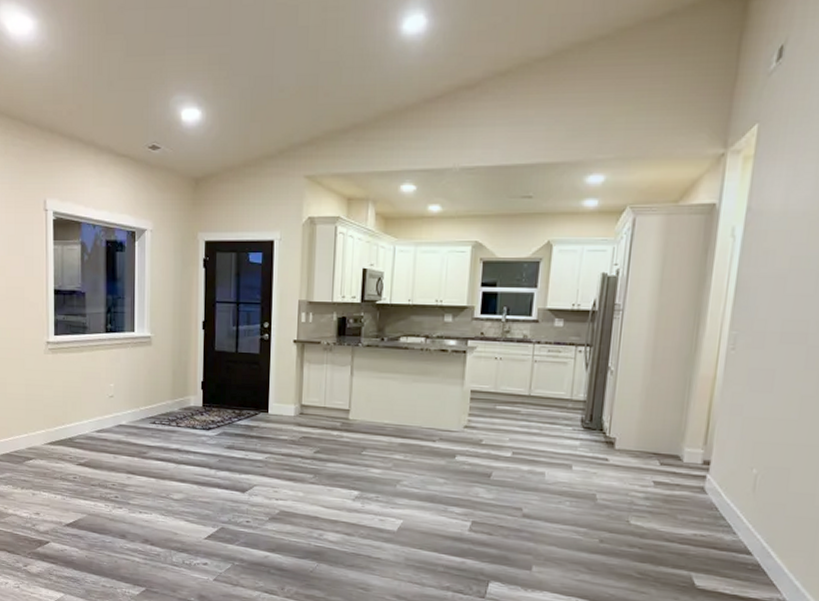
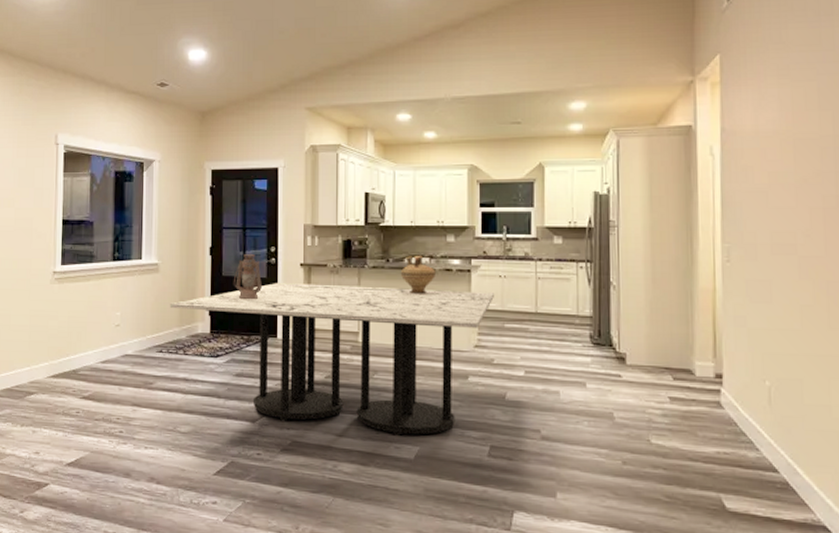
dining table: none [162,359,488,509] -> present [169,283,494,436]
lantern: none [225,328,254,375] -> present [233,253,262,300]
ceramic jug: none [395,335,430,374] -> present [401,256,435,294]

